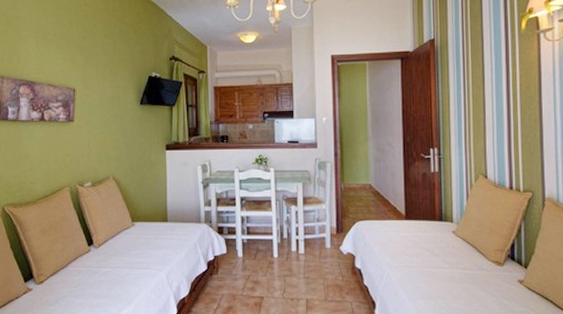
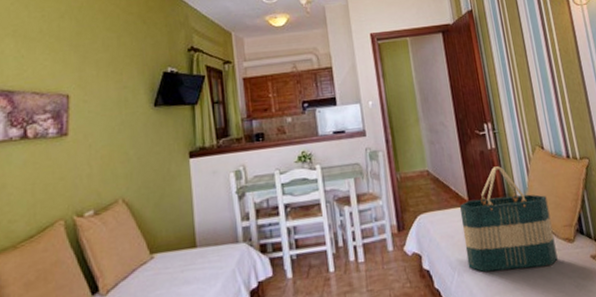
tote bag: none [396,189,484,283] -> present [460,166,558,272]

